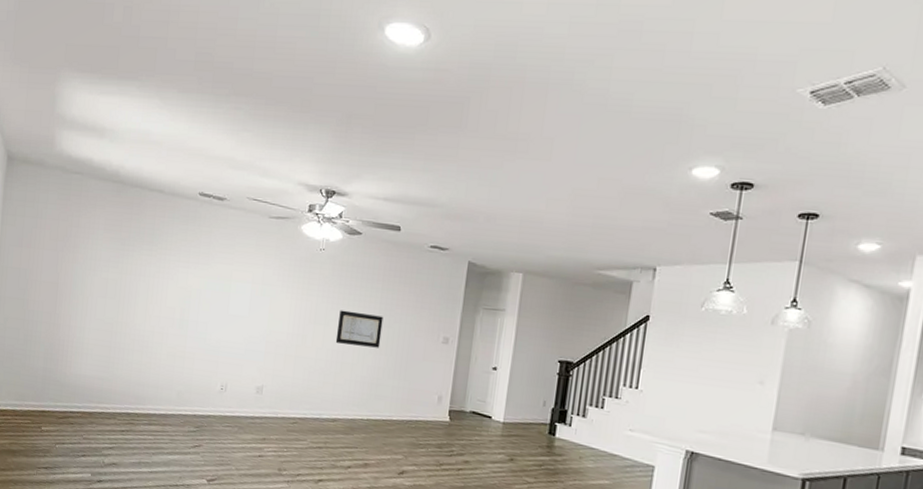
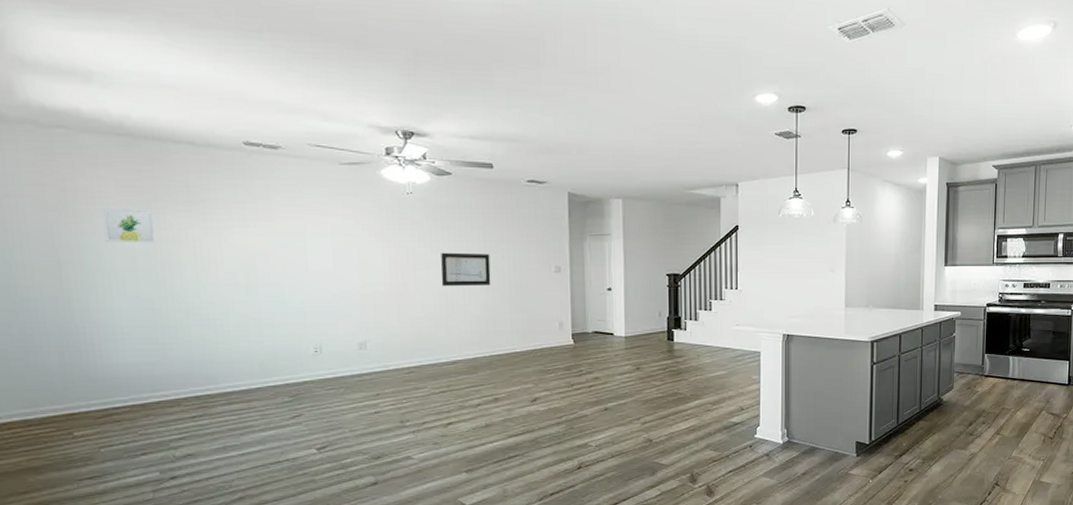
wall art: none [90,241,125,276] -> present [103,207,155,244]

